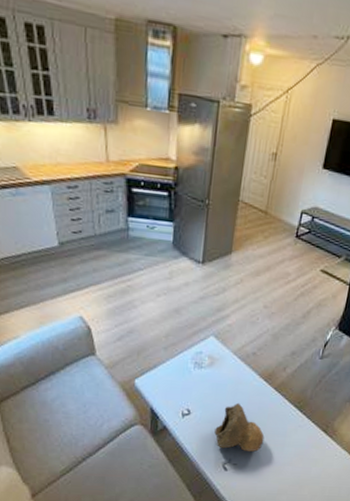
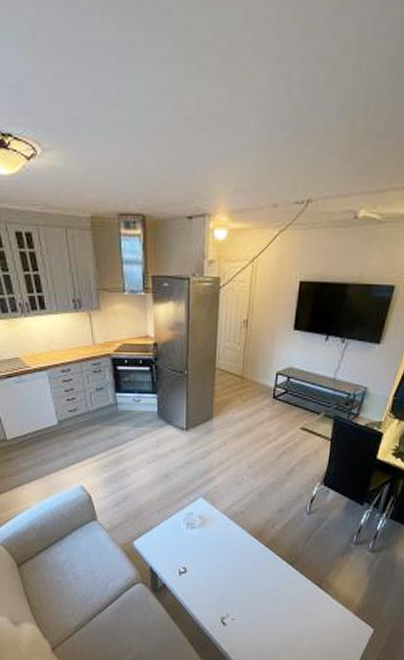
decorative bowl: present [214,403,265,452] -> none [211,560,259,607]

